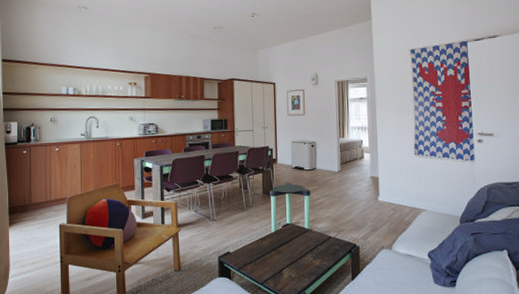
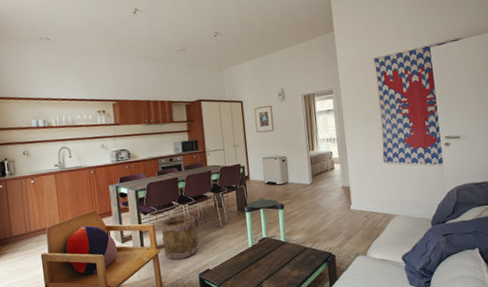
bucket: none [184,193,223,240] -> present [161,214,199,260]

